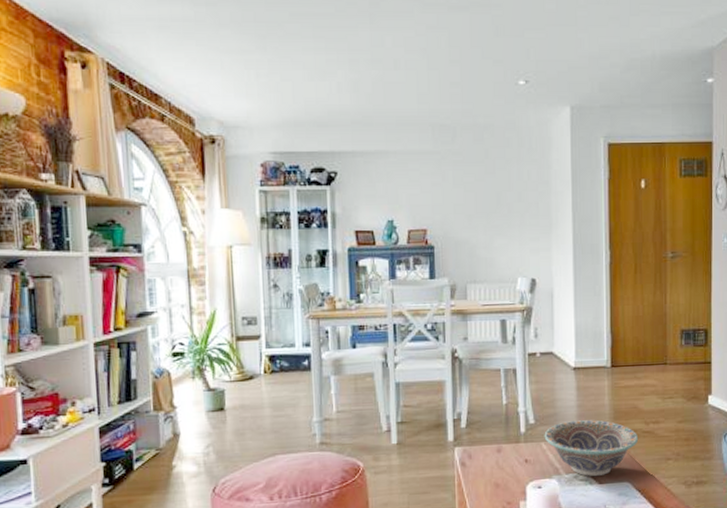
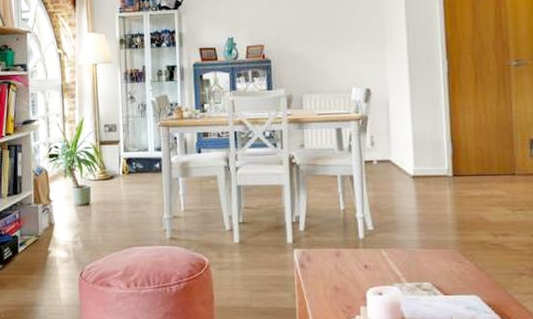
decorative bowl: present [544,420,639,476] -> none [383,229,487,286]

